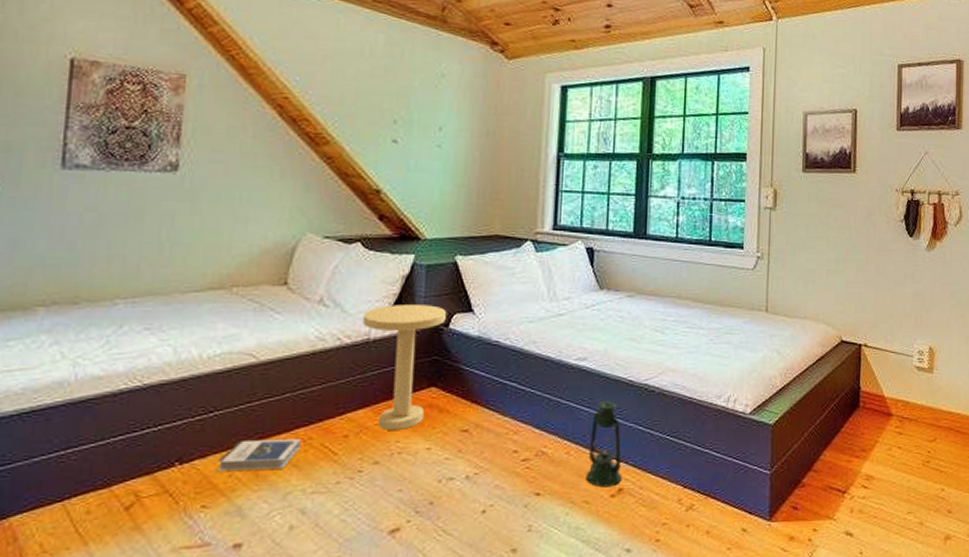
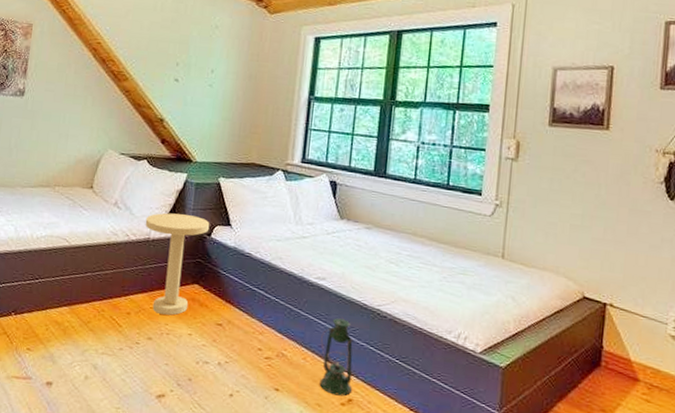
hardback book: present [217,439,300,471] -> none [38,304,96,331]

